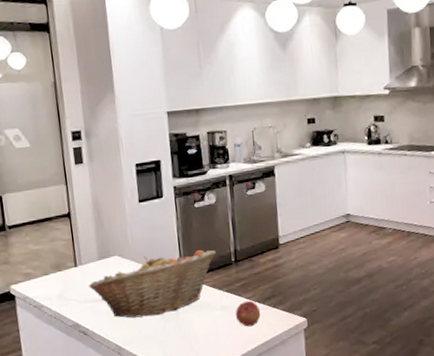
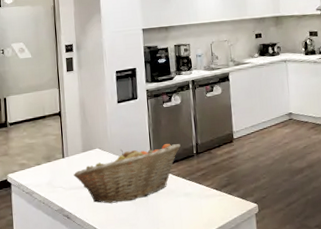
apple: present [235,300,261,327] -> none [196,188,218,212]

